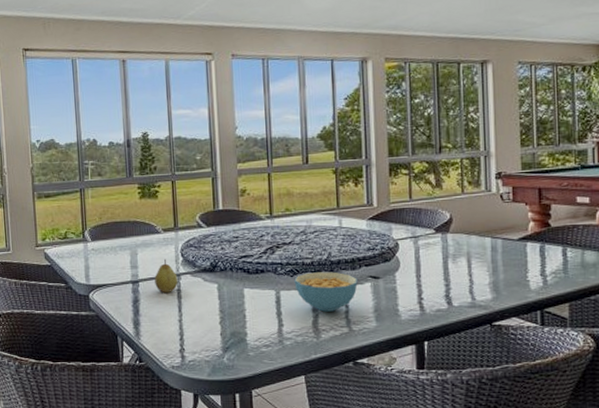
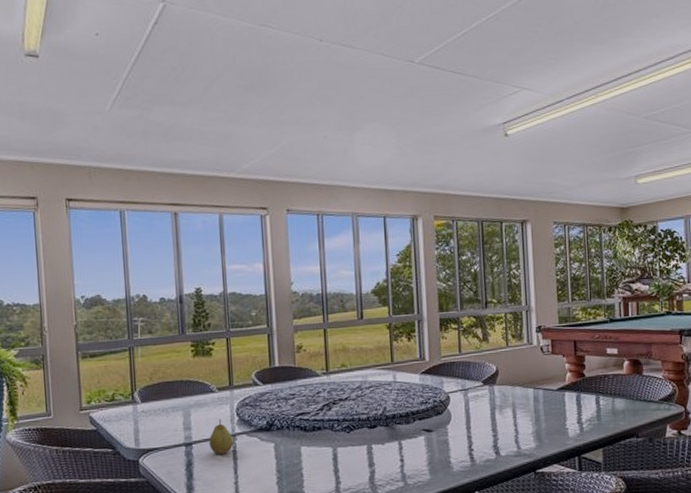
cereal bowl: present [294,272,358,312] -> none [351,426,412,467]

